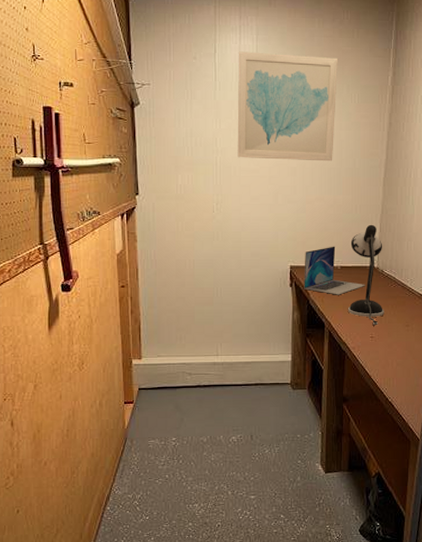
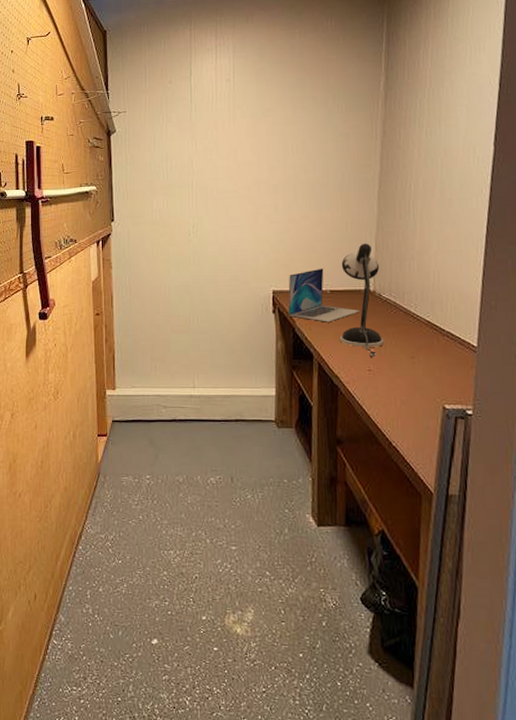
wall art: present [237,51,339,162] -> none [214,67,323,179]

